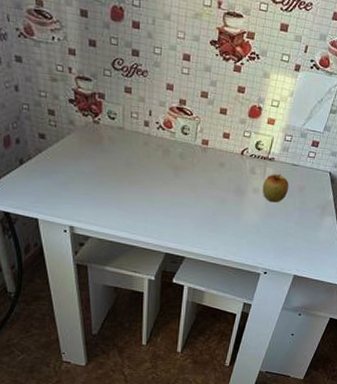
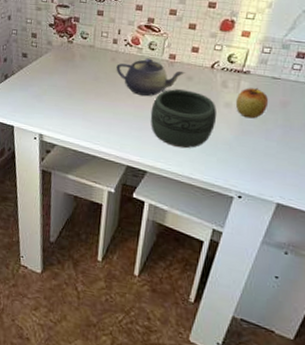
teapot: none [149,143,217,183] -> present [116,58,185,96]
bowl: none [186,175,247,233] -> present [150,89,217,149]

